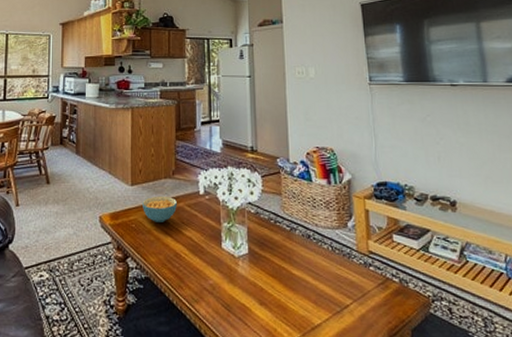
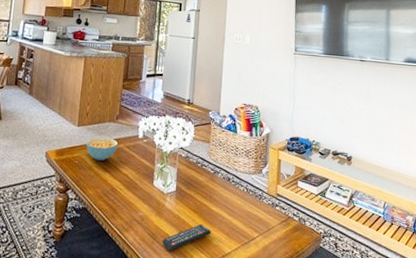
remote control: none [239,292,295,325] -> present [162,224,211,252]

